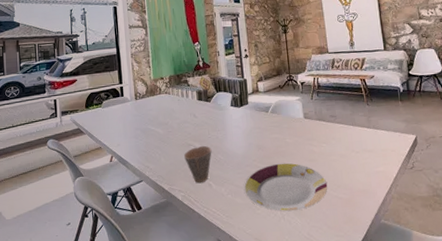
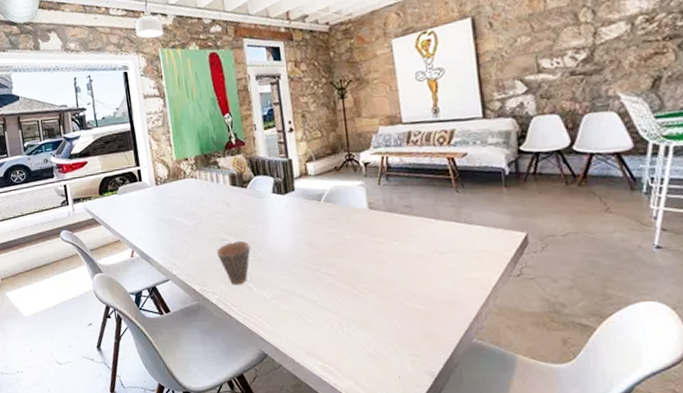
plate: present [243,163,328,212] -> none [290,264,400,323]

